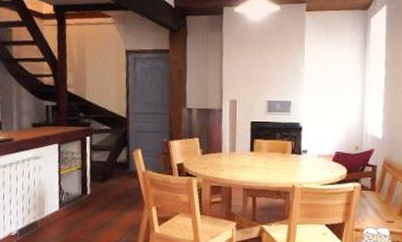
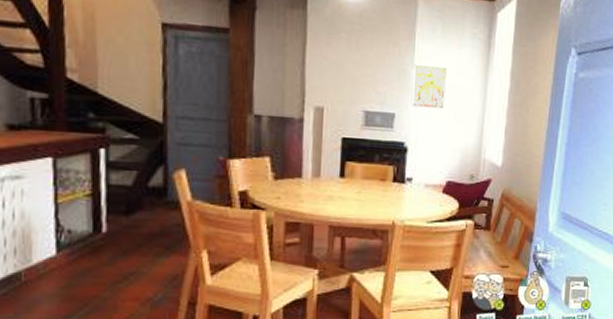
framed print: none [303,64,331,96] -> present [411,65,447,109]

